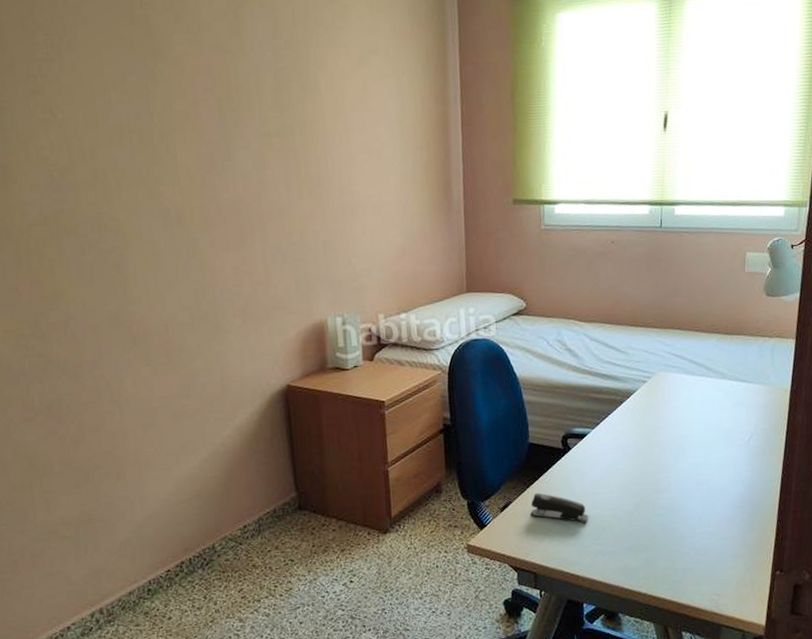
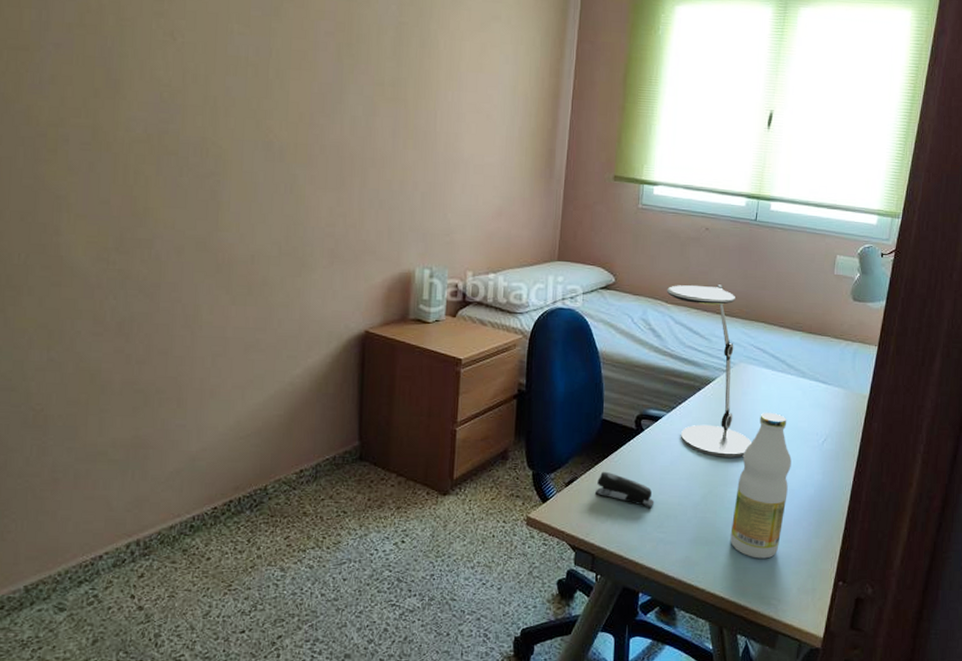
desk lamp: none [578,296,678,466] -> present [666,284,752,458]
bottle: none [666,417,720,559] -> present [730,413,792,559]

